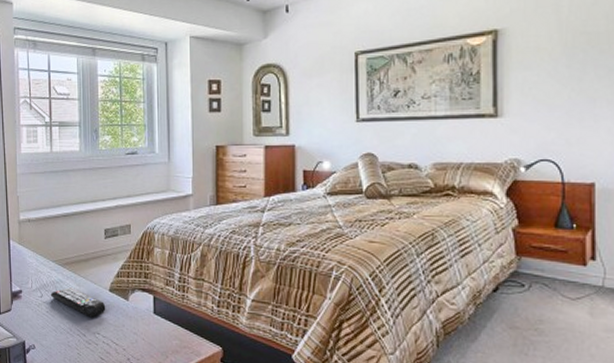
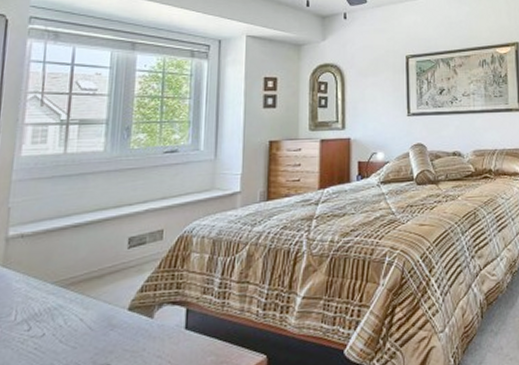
remote control: present [50,287,106,318] -> none [42,312,122,347]

